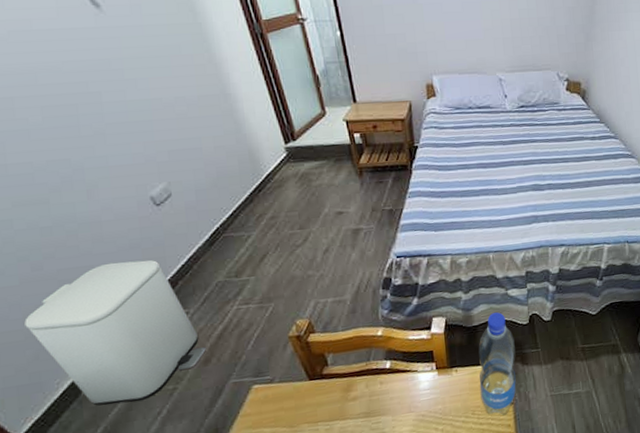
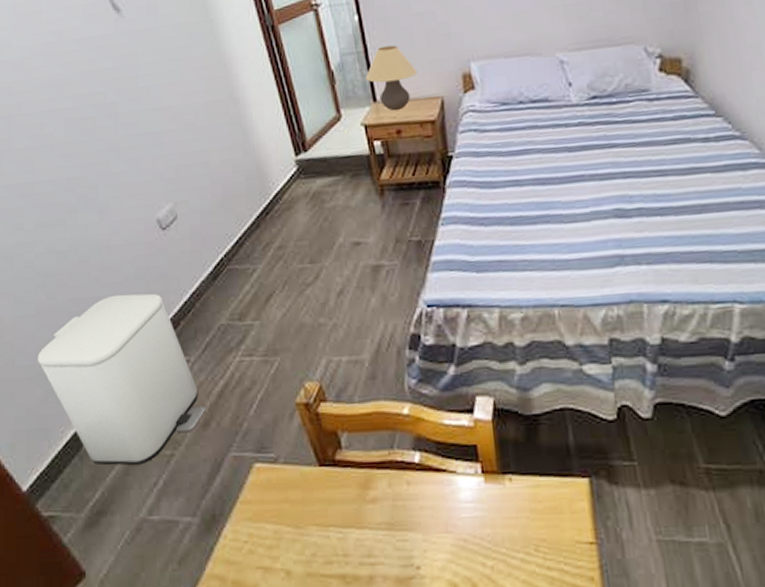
table lamp: none [347,58,390,111] -> present [365,45,417,112]
bottle: present [478,312,516,415] -> none [541,397,601,560]

